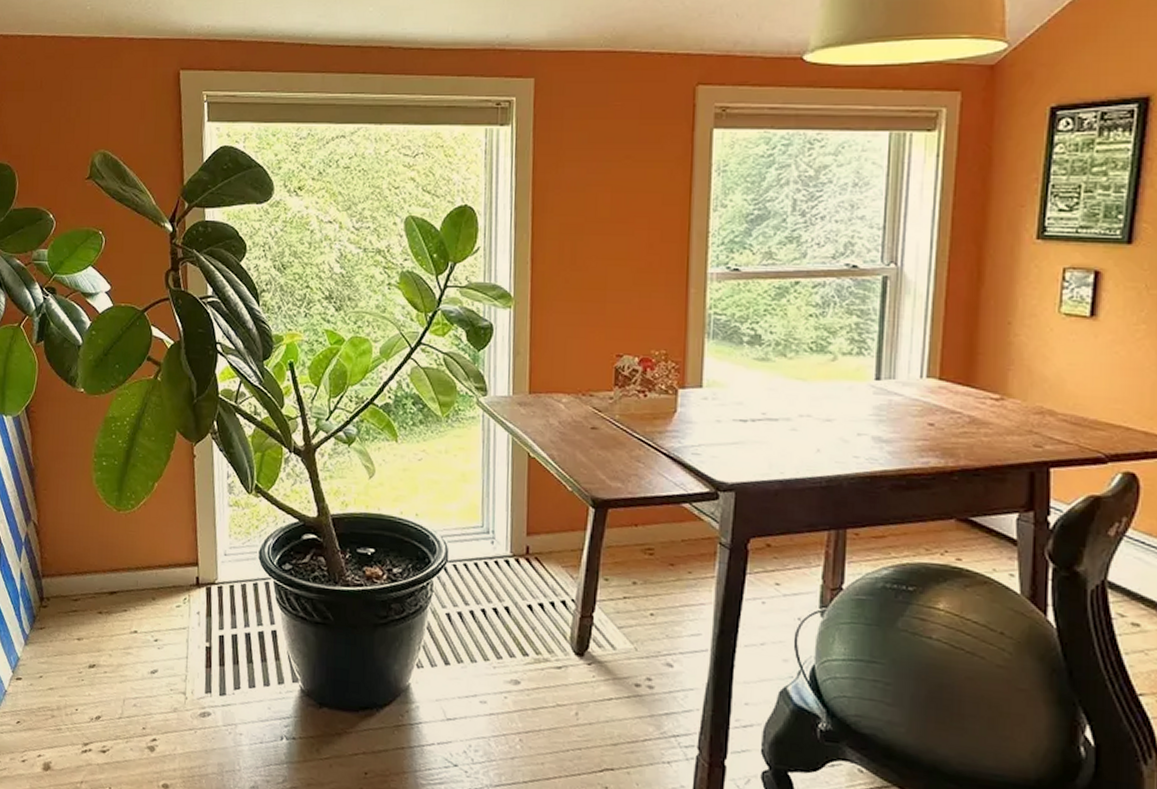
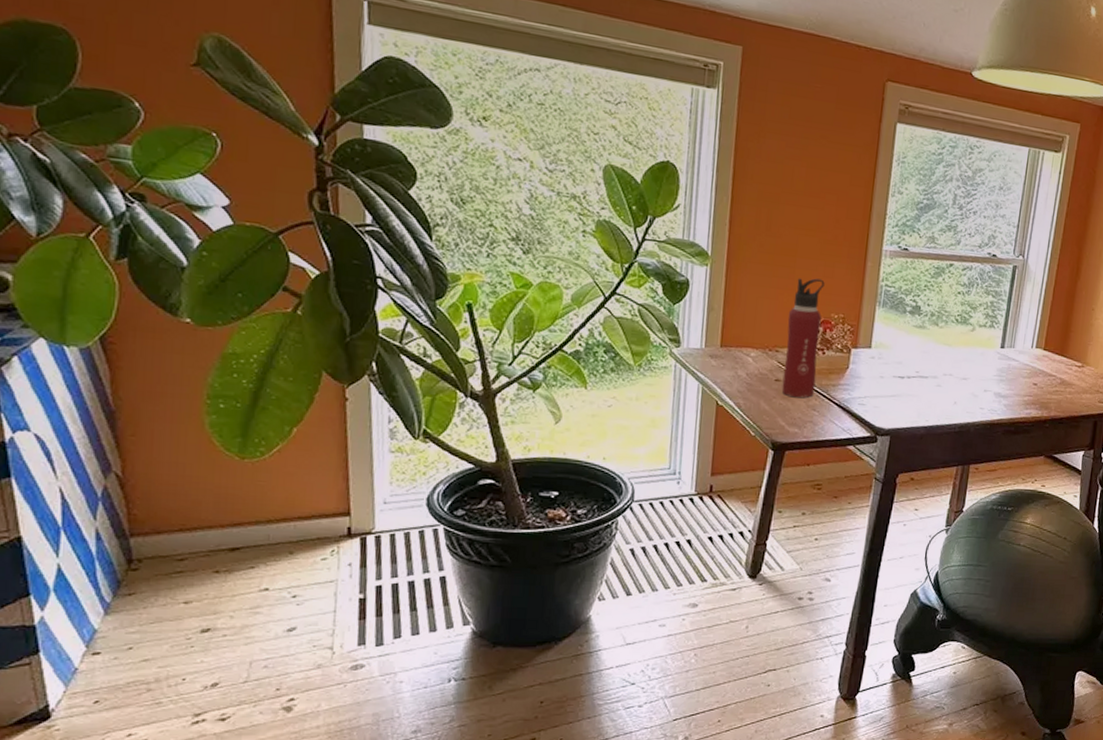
water bottle: none [599,312,641,448] -> present [781,278,825,398]

